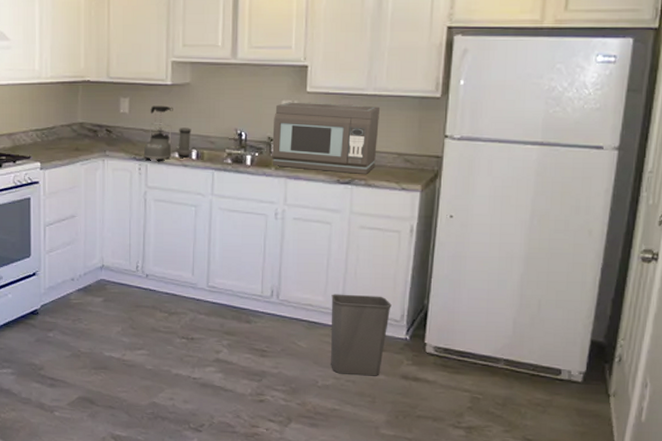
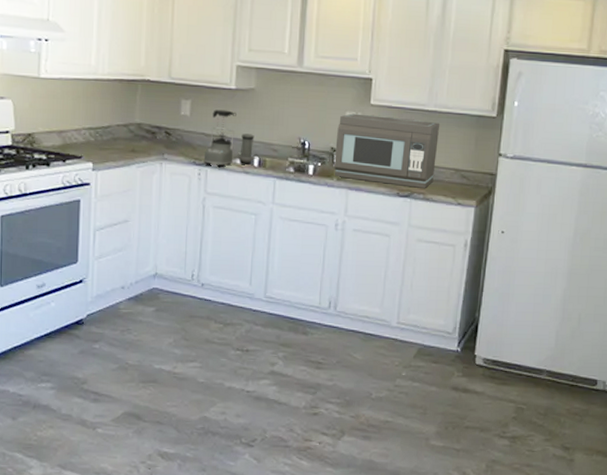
trash can: present [331,294,391,376] -> none [385,306,445,388]

